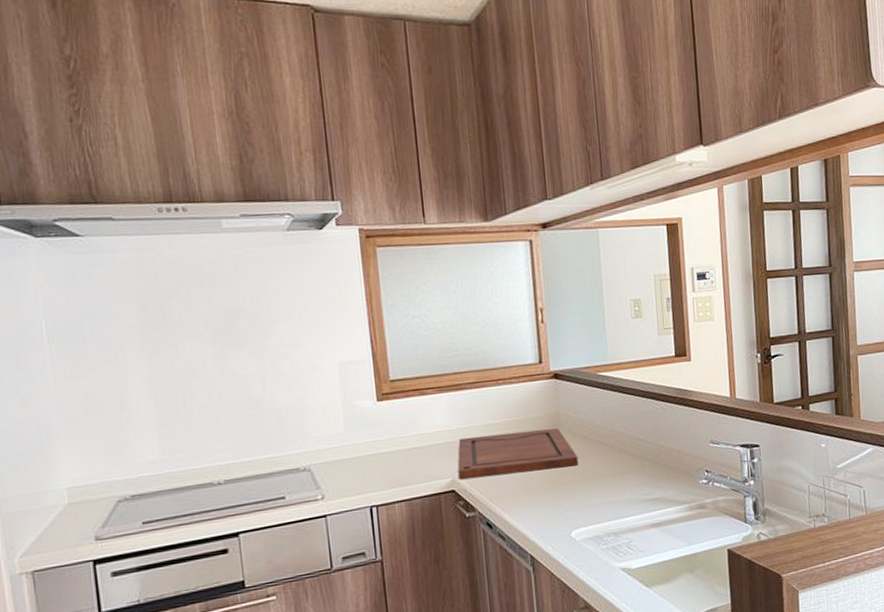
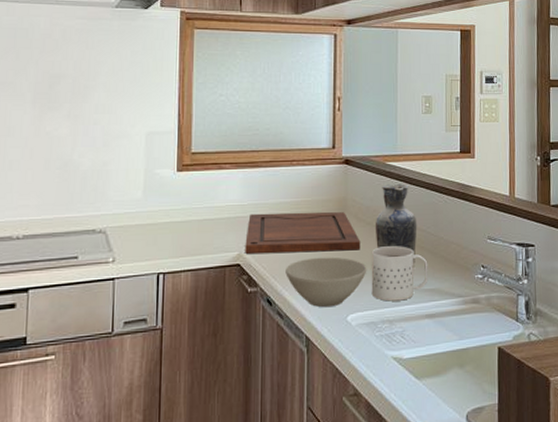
bowl: none [502,474,587,526] -> present [285,257,367,308]
mug: none [590,457,652,514] -> present [371,246,428,302]
ceramic jug: none [591,394,637,475] -> present [375,184,418,264]

